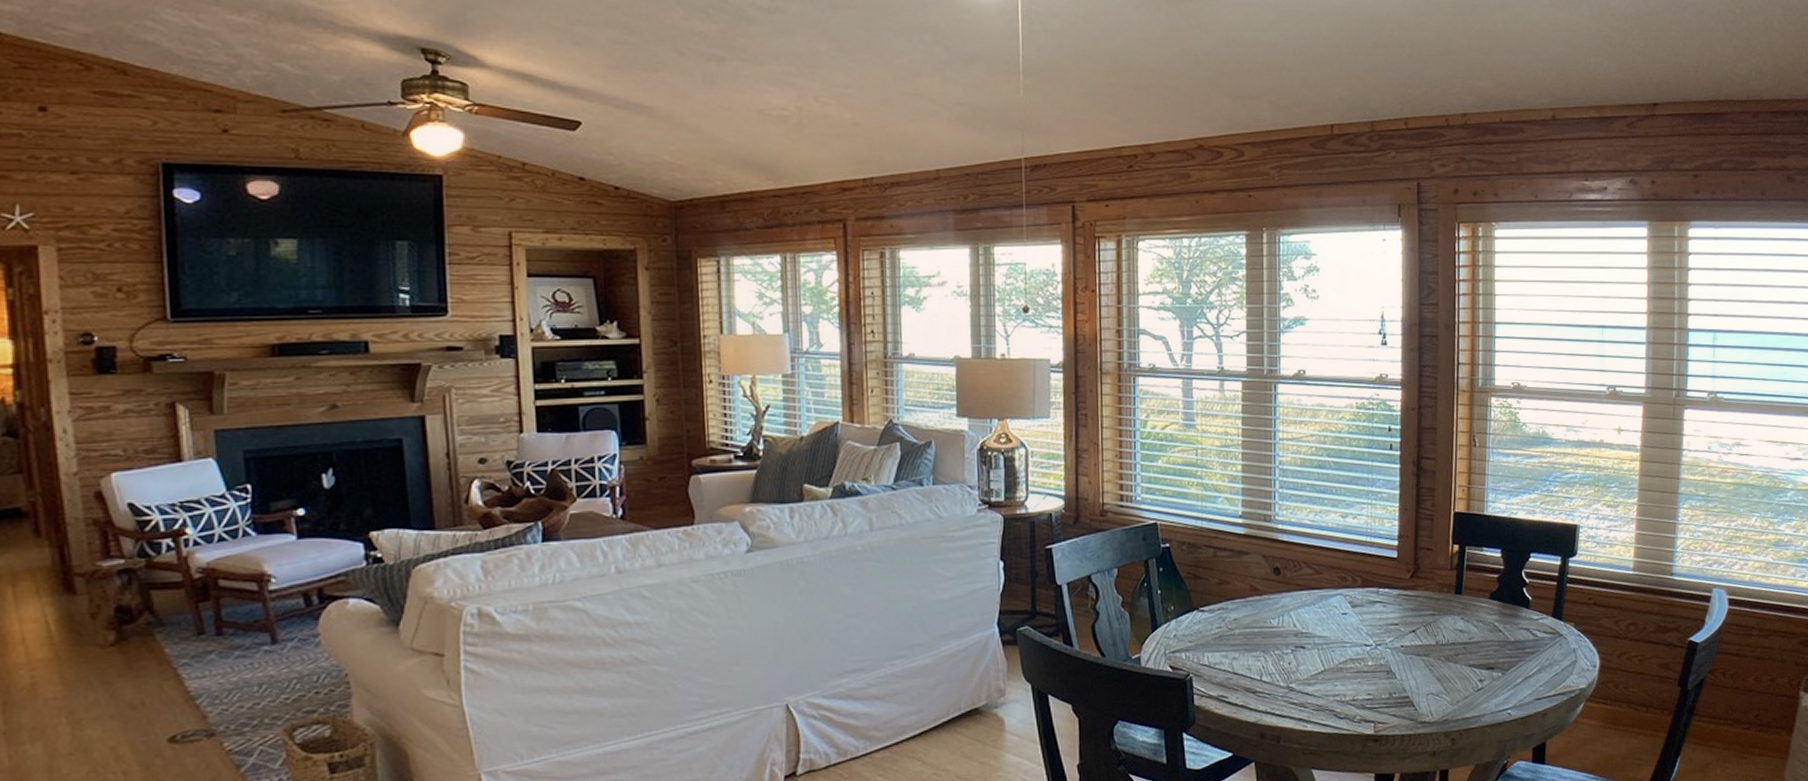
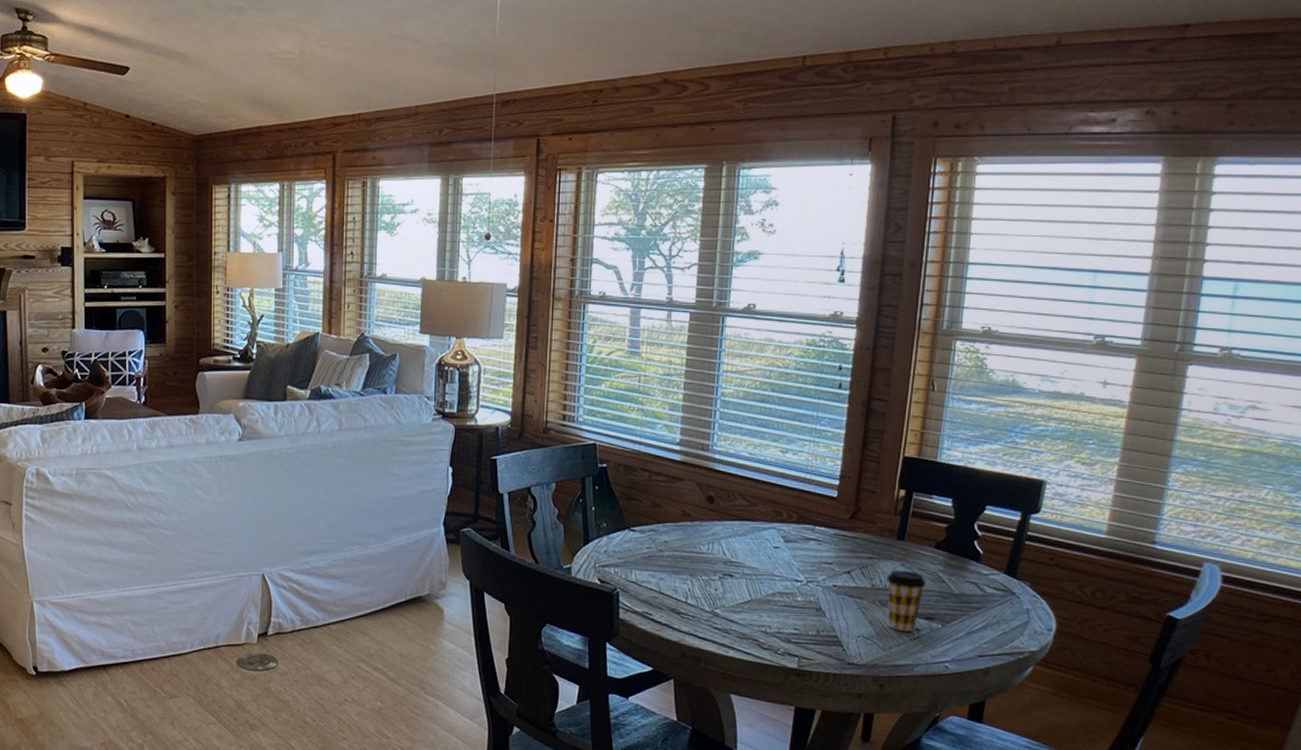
coffee cup: none [1449,623,1485,684] -> present [887,570,927,631]

